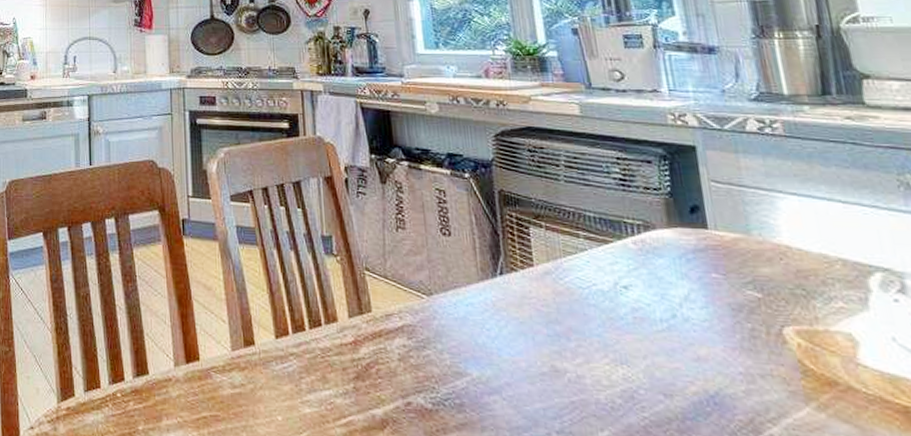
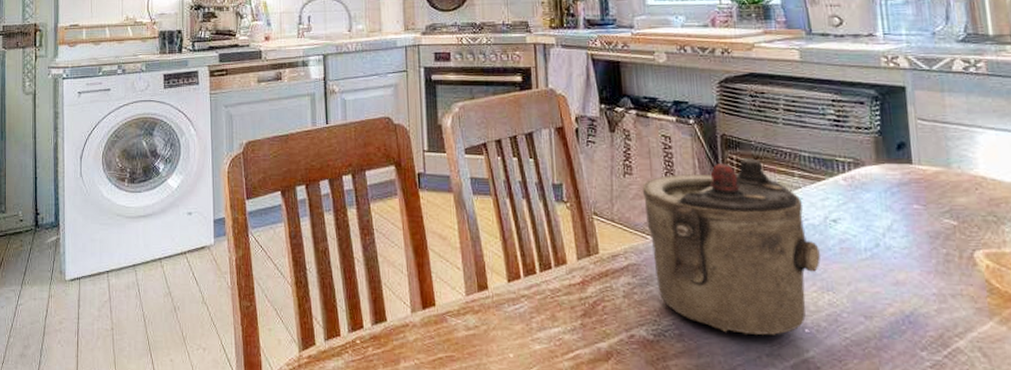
teapot: none [417,216,612,410] -> present [643,158,821,335]

